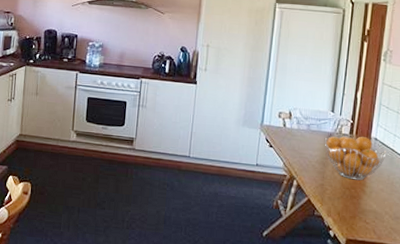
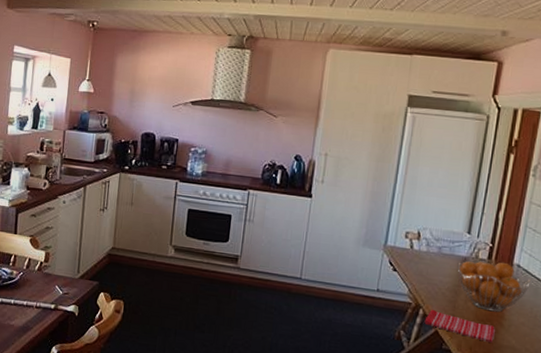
dish towel: none [298,180,360,208] -> present [424,309,496,343]

